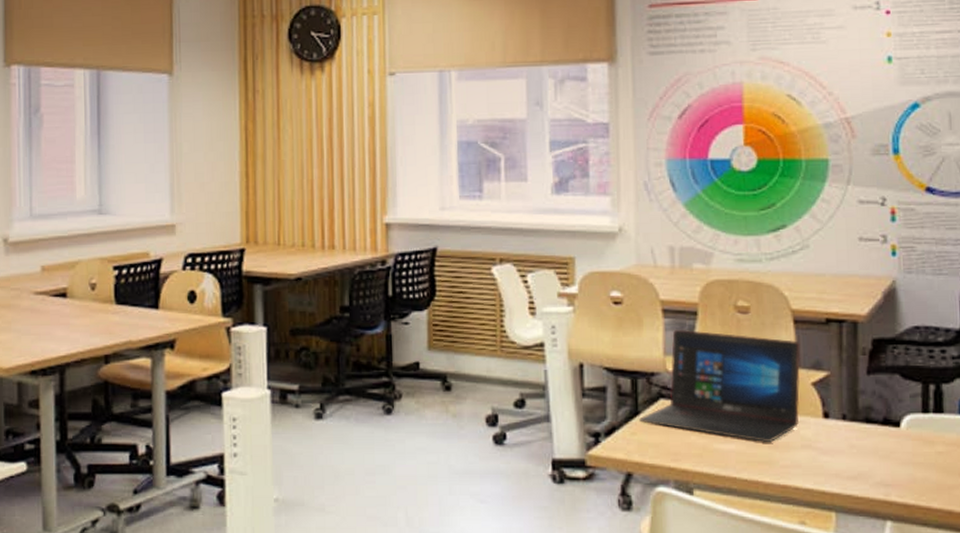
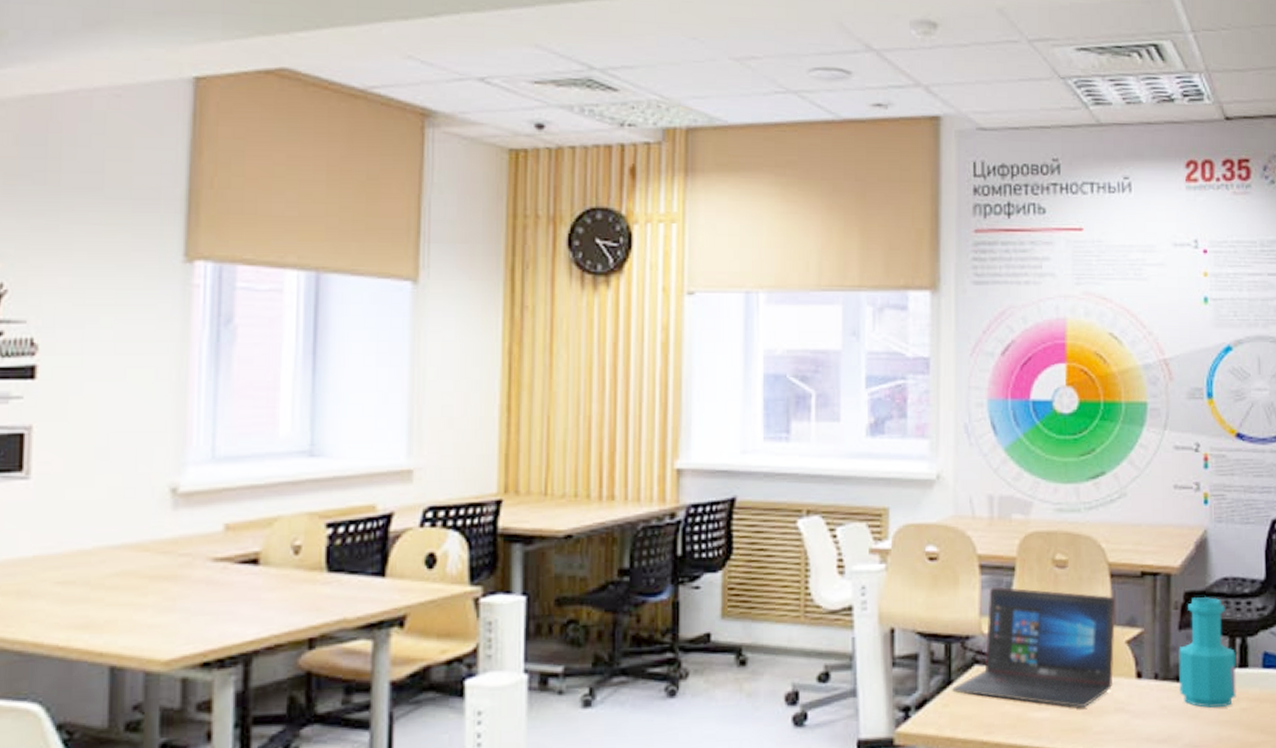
bottle: none [867,344,931,450] -> present [1179,597,1236,708]

